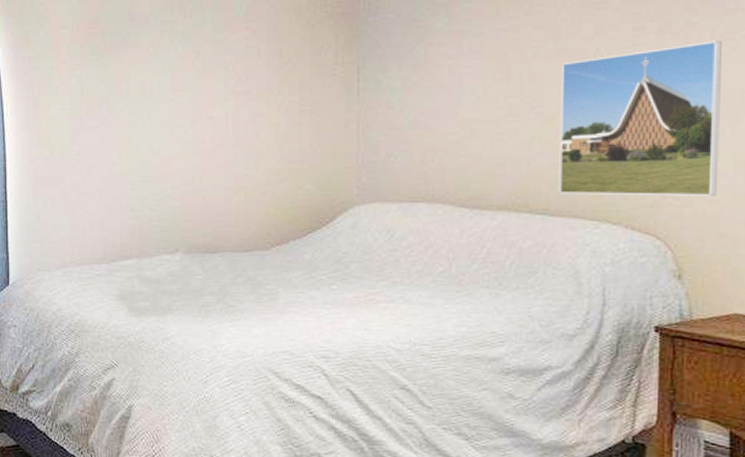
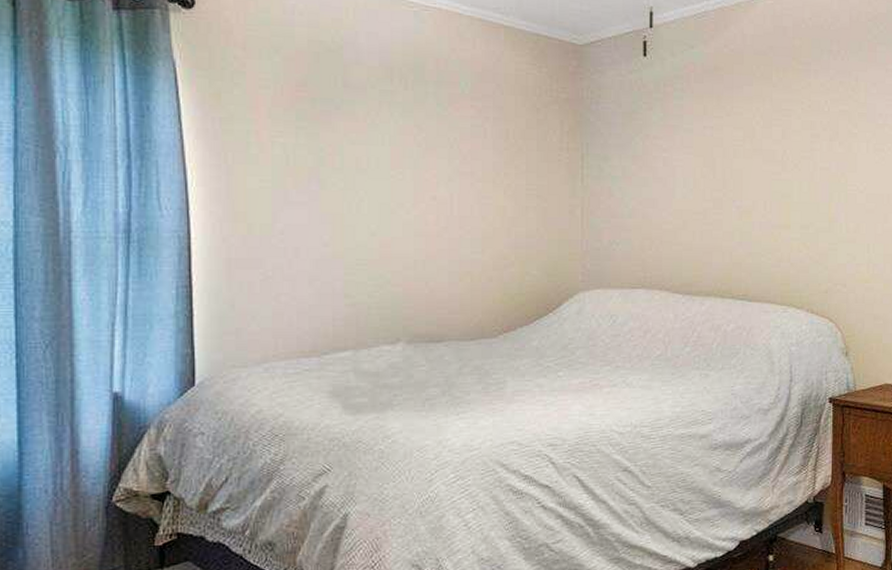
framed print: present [559,41,722,196] -> none [755,150,874,284]

